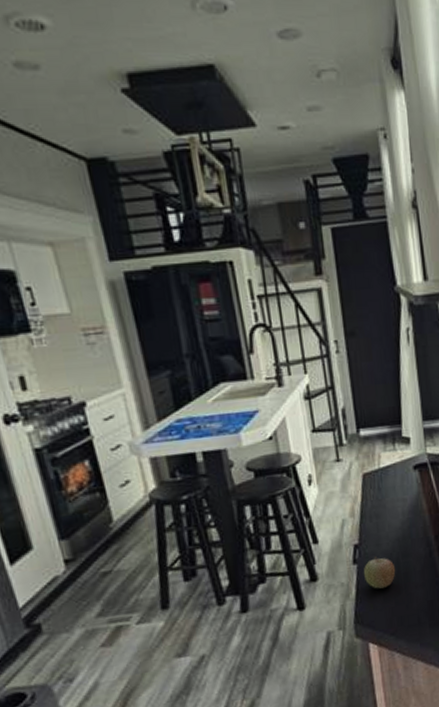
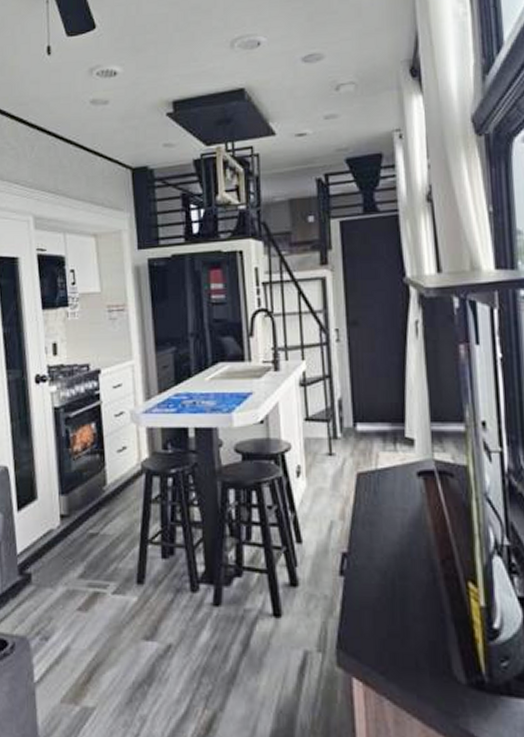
fruit: present [363,556,396,589] -> none [350,571,390,612]

